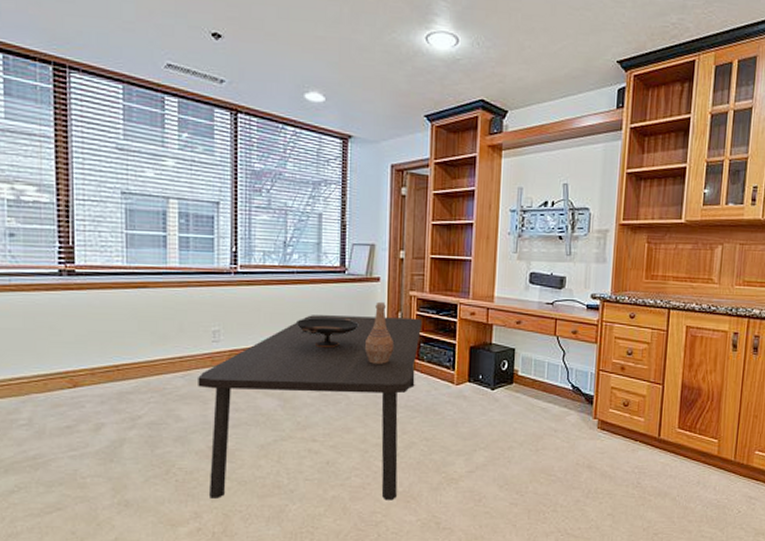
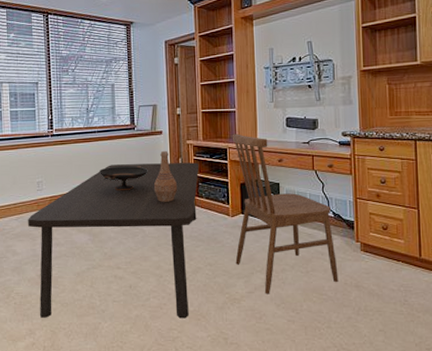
dining chair: none [456,287,571,474] -> present [232,134,339,294]

